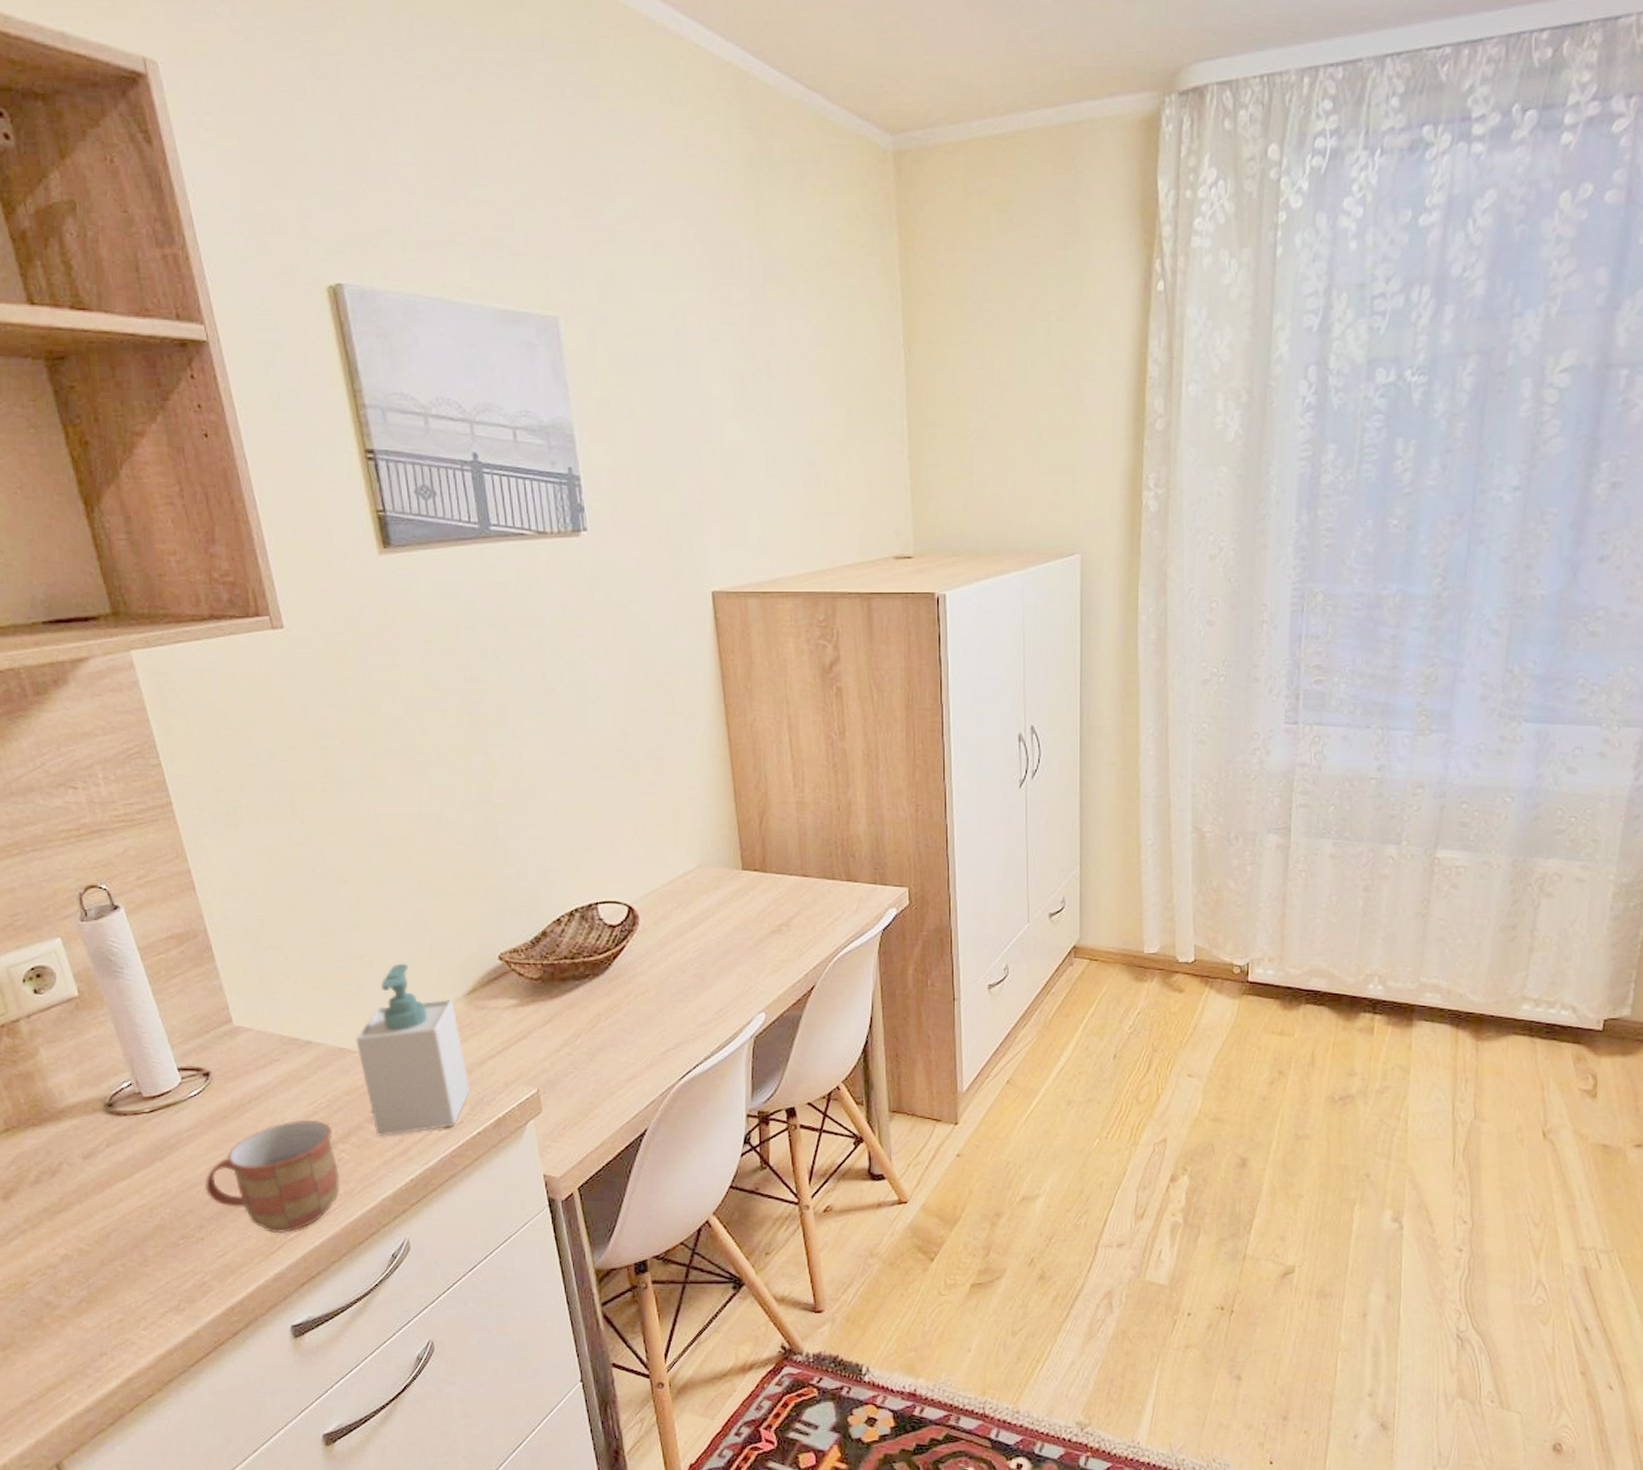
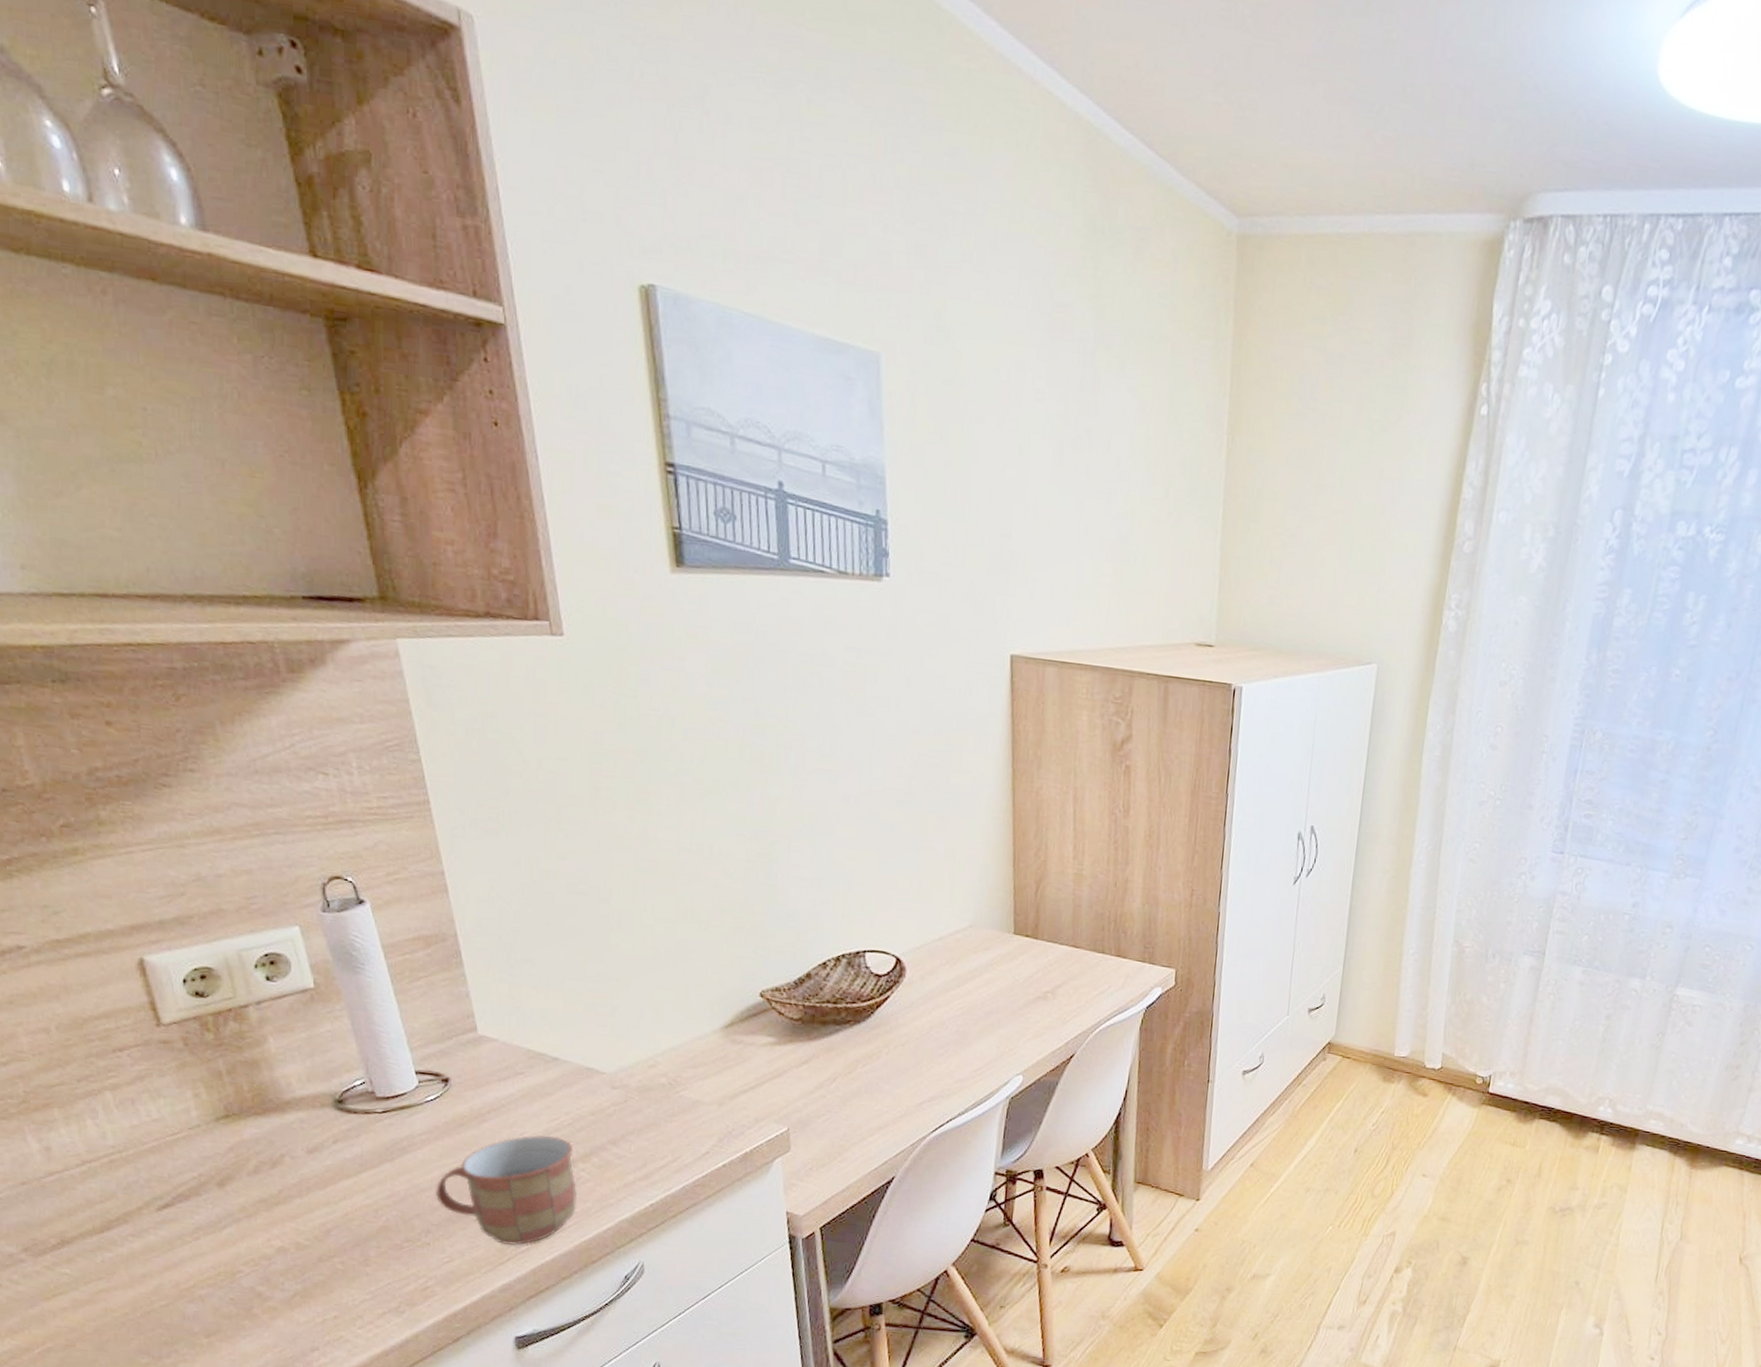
soap bottle: present [356,963,470,1136] -> none [605,989,719,1159]

